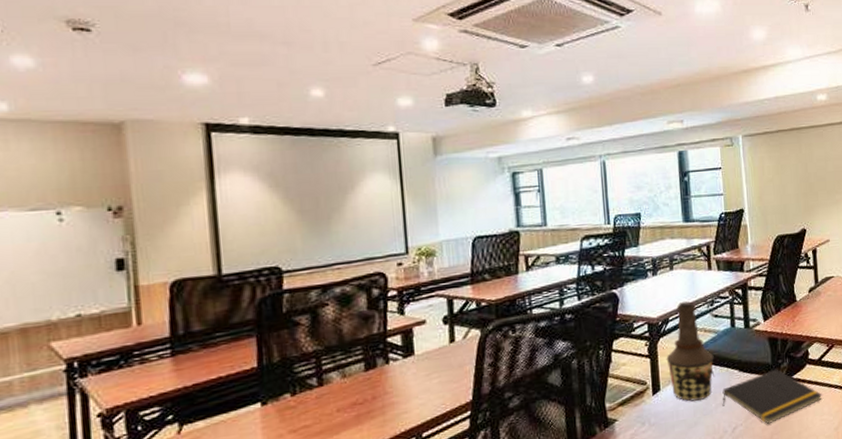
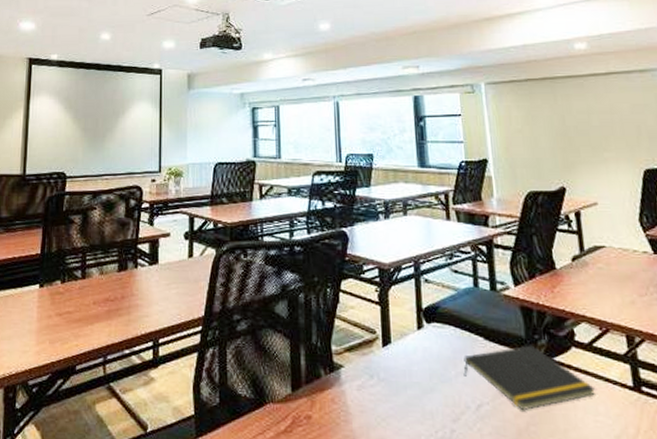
bottle: present [666,301,715,402] -> none [398,251,455,365]

